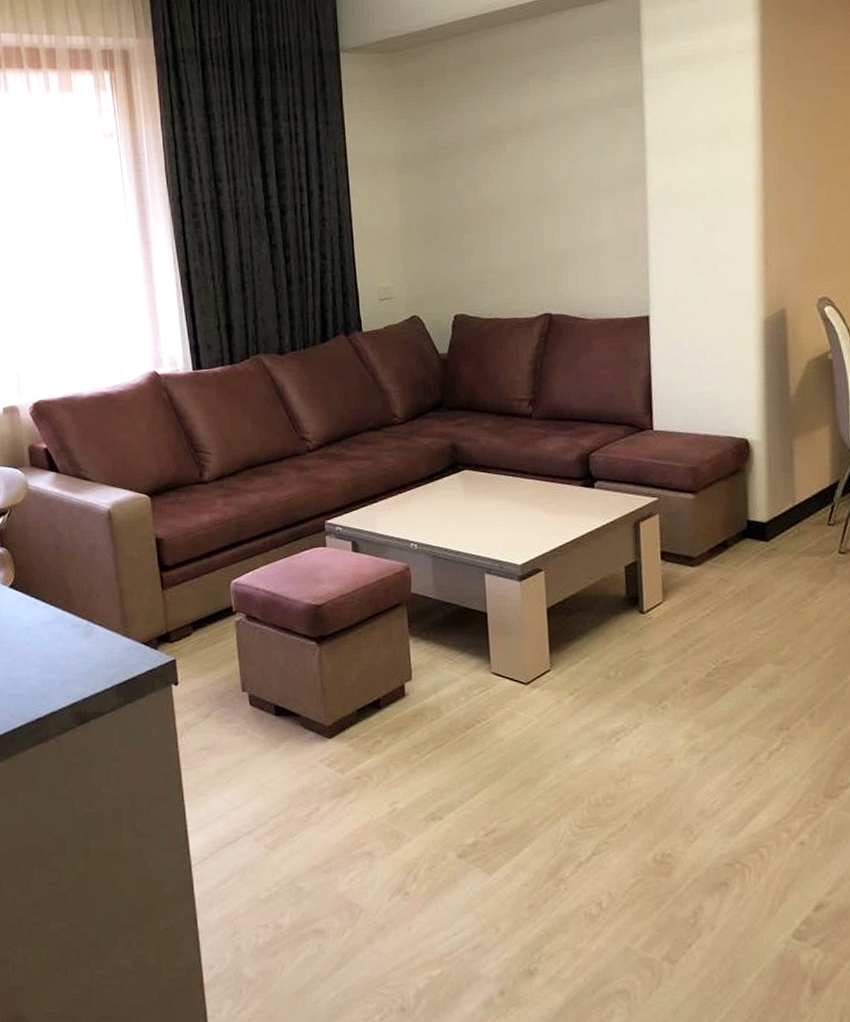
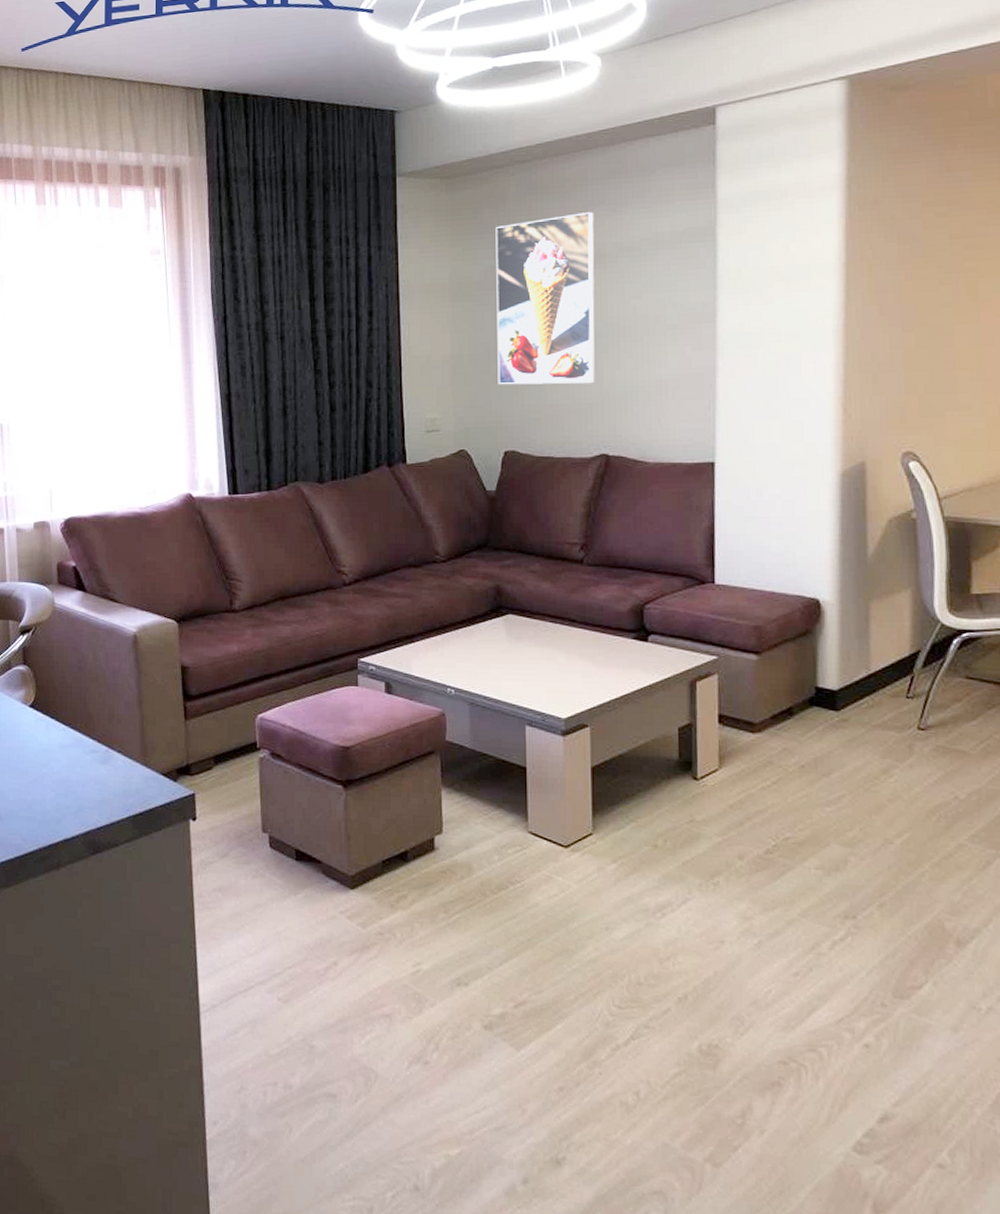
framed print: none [437,81,536,252] -> present [496,212,596,385]

